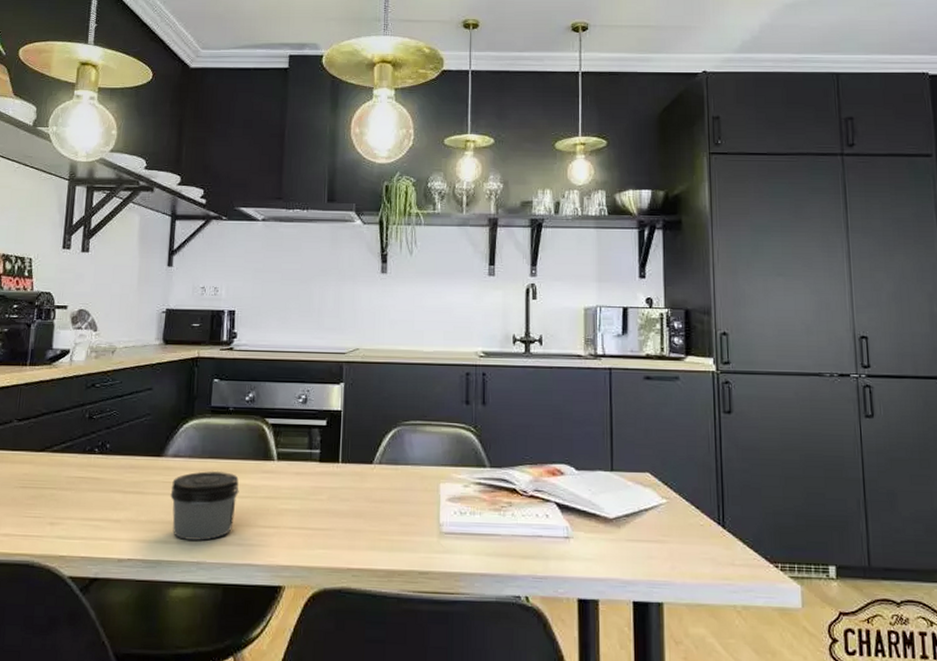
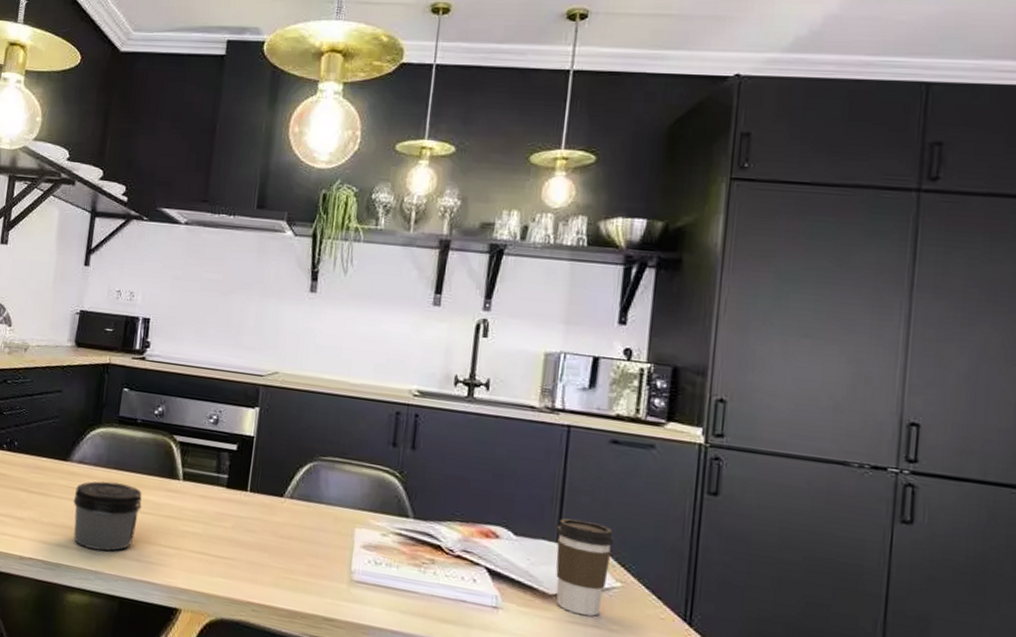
coffee cup: none [610,448,657,533] -> present [556,518,615,616]

